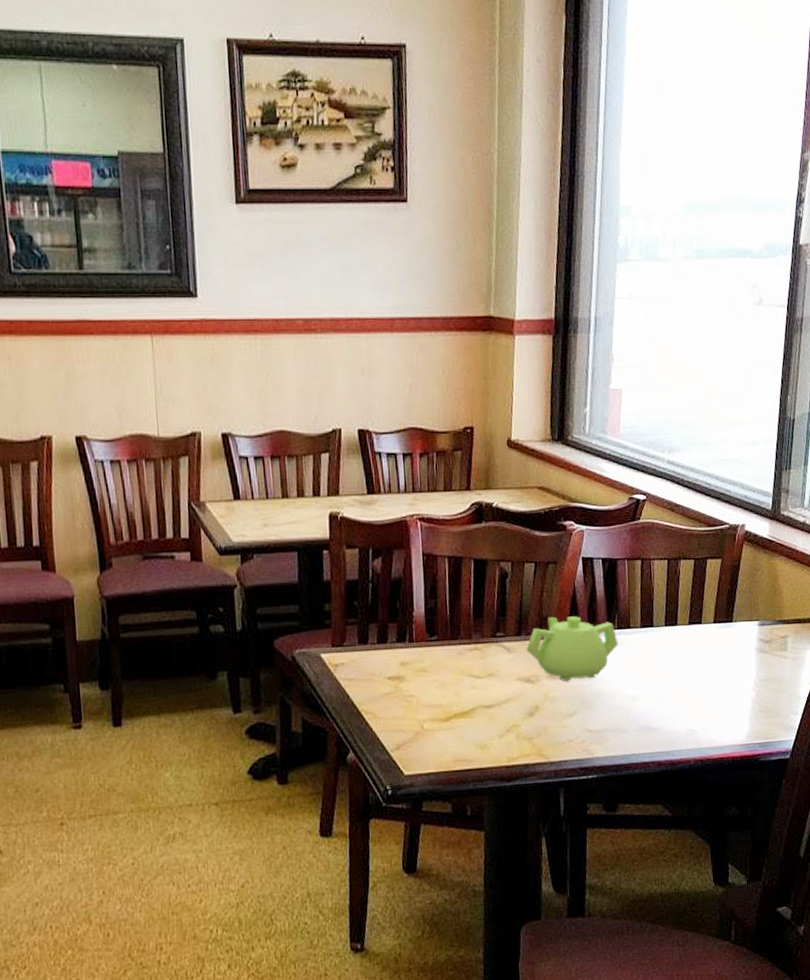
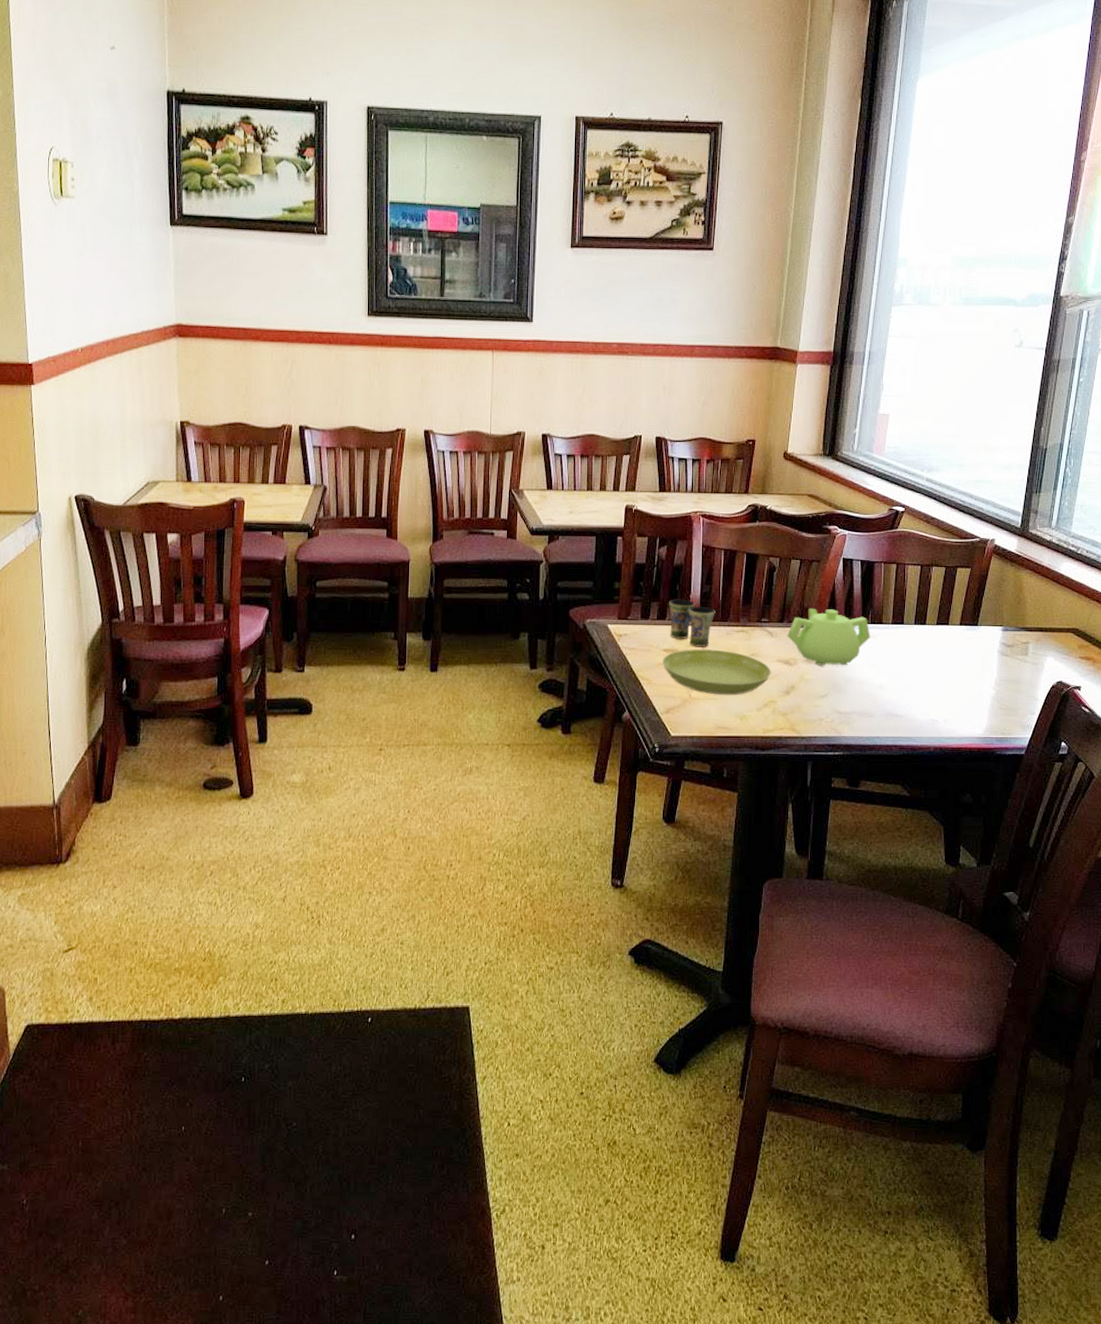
saucer: none [387,672,512,724] -> present [662,649,771,695]
cup: none [389,617,444,671] -> present [669,599,716,647]

